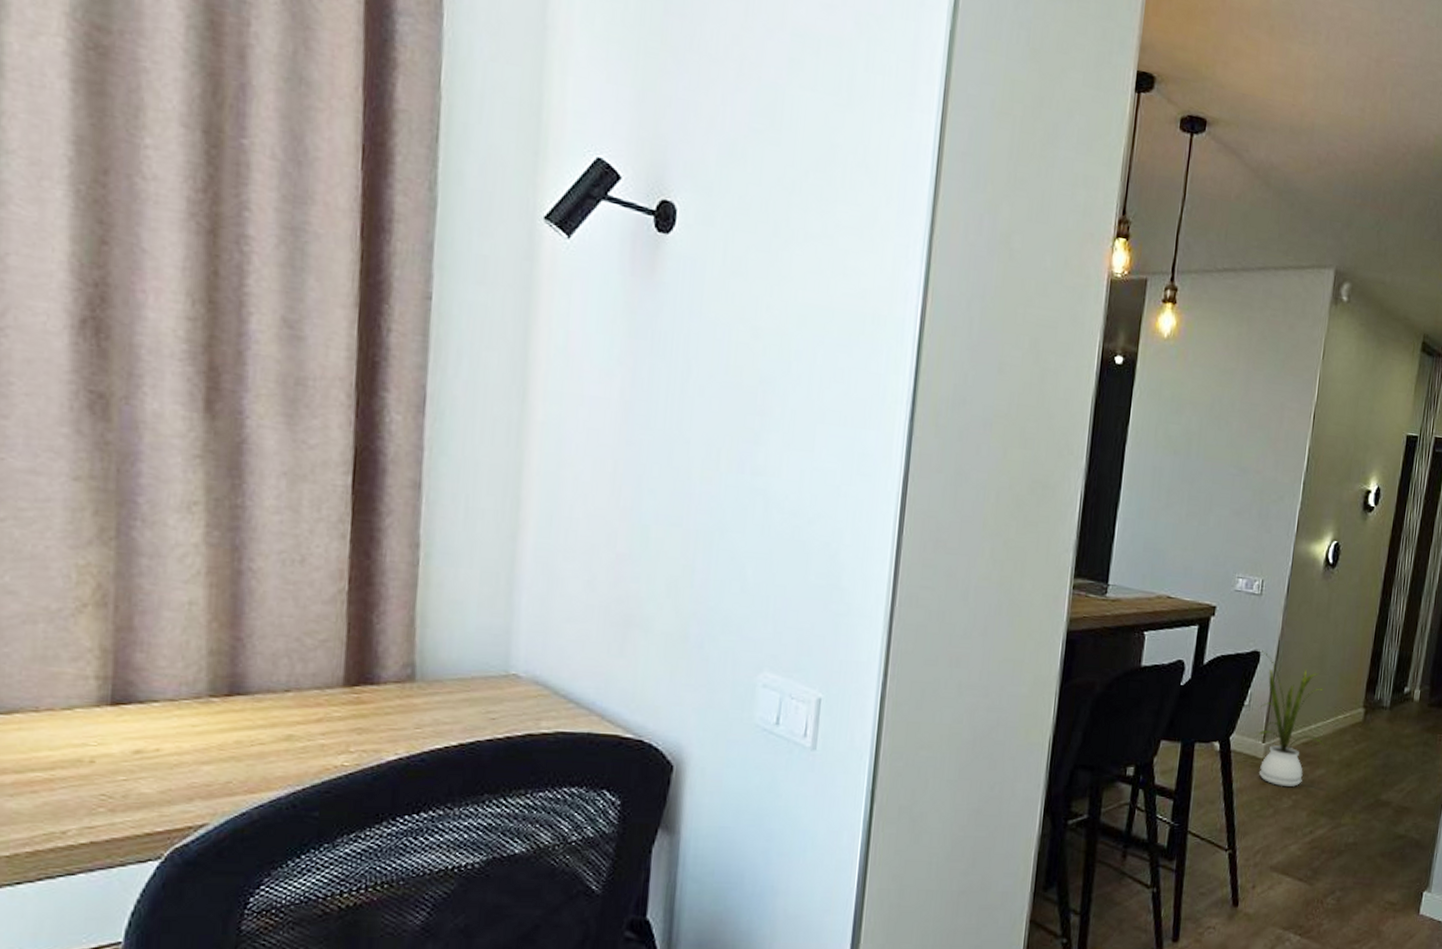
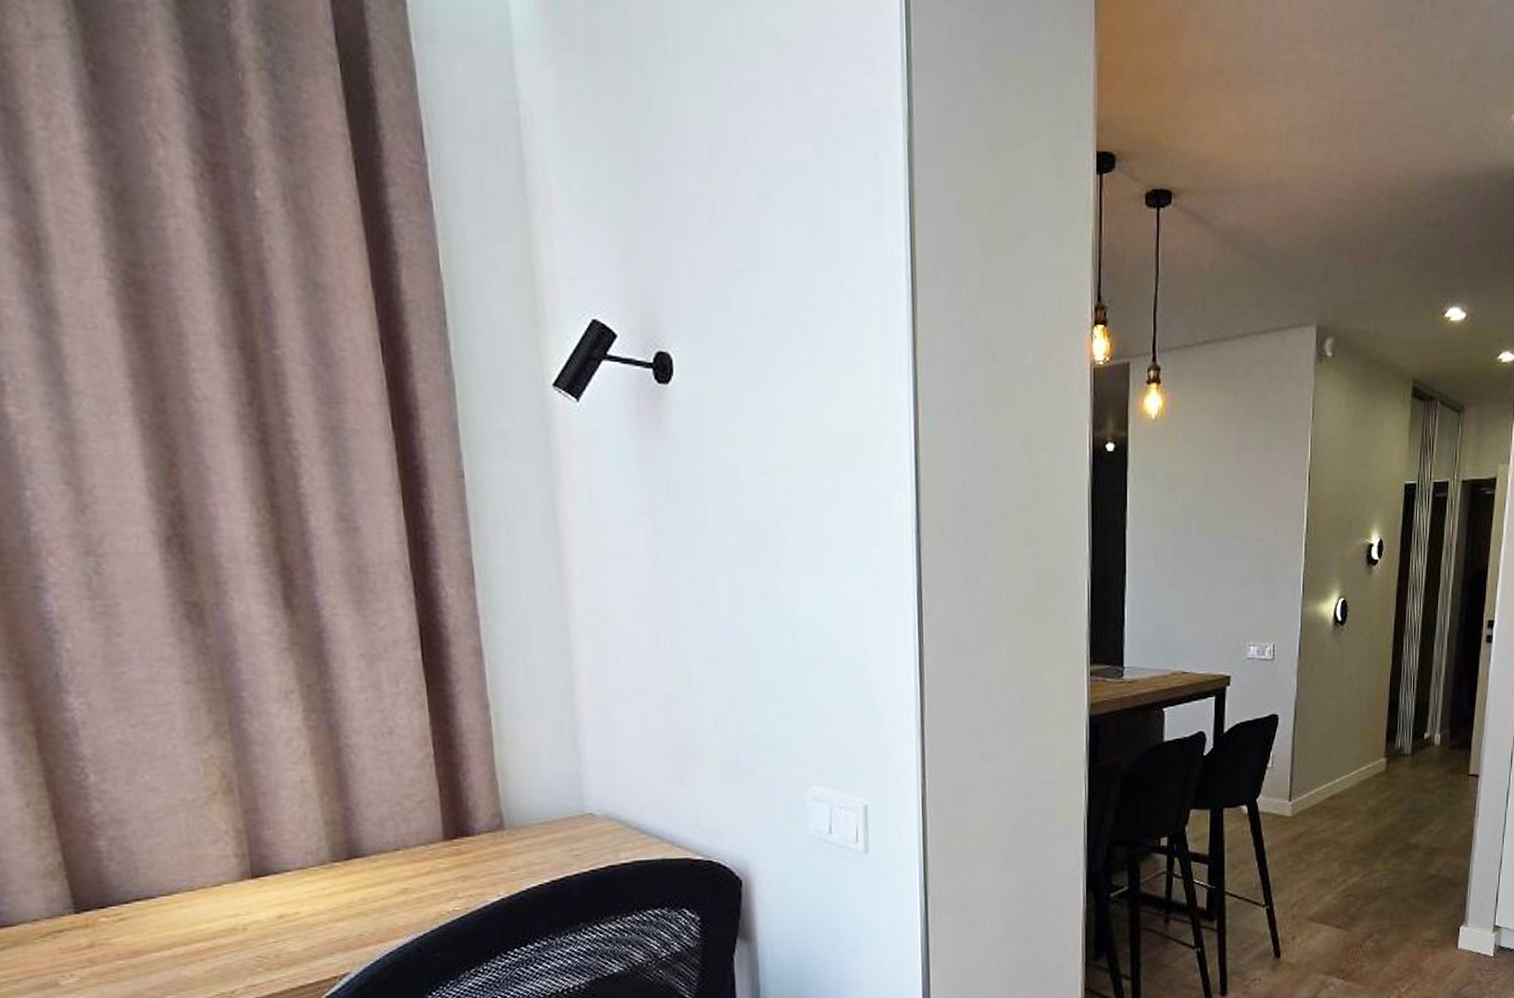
house plant: present [1256,649,1324,787] -> none [1273,712,1349,841]

